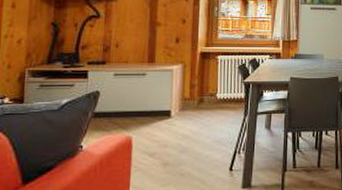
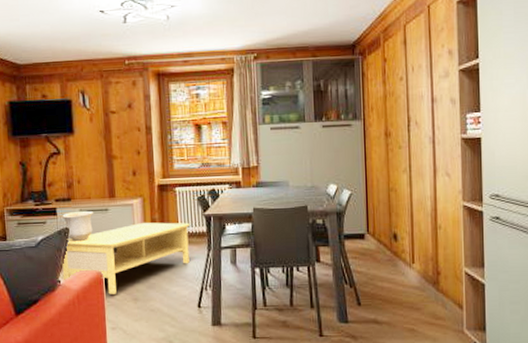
coffee table: none [85,88,229,159] -> present [61,222,190,294]
ceramic pot: none [94,74,129,106] -> present [62,210,93,242]

